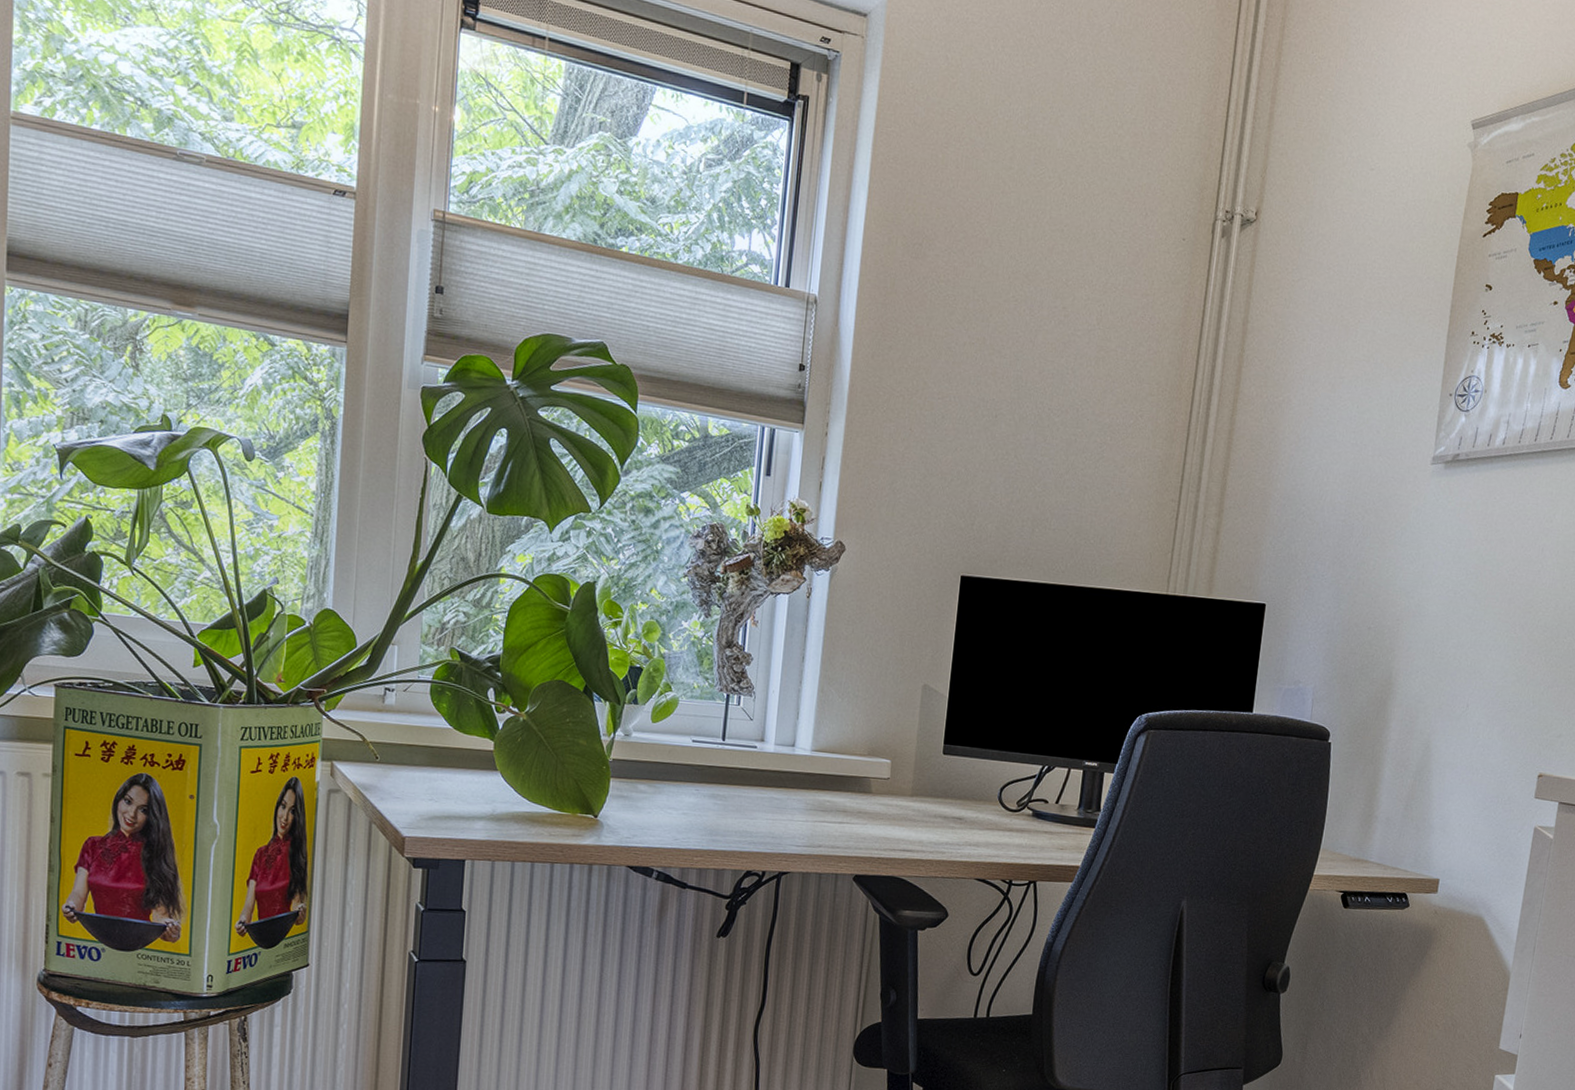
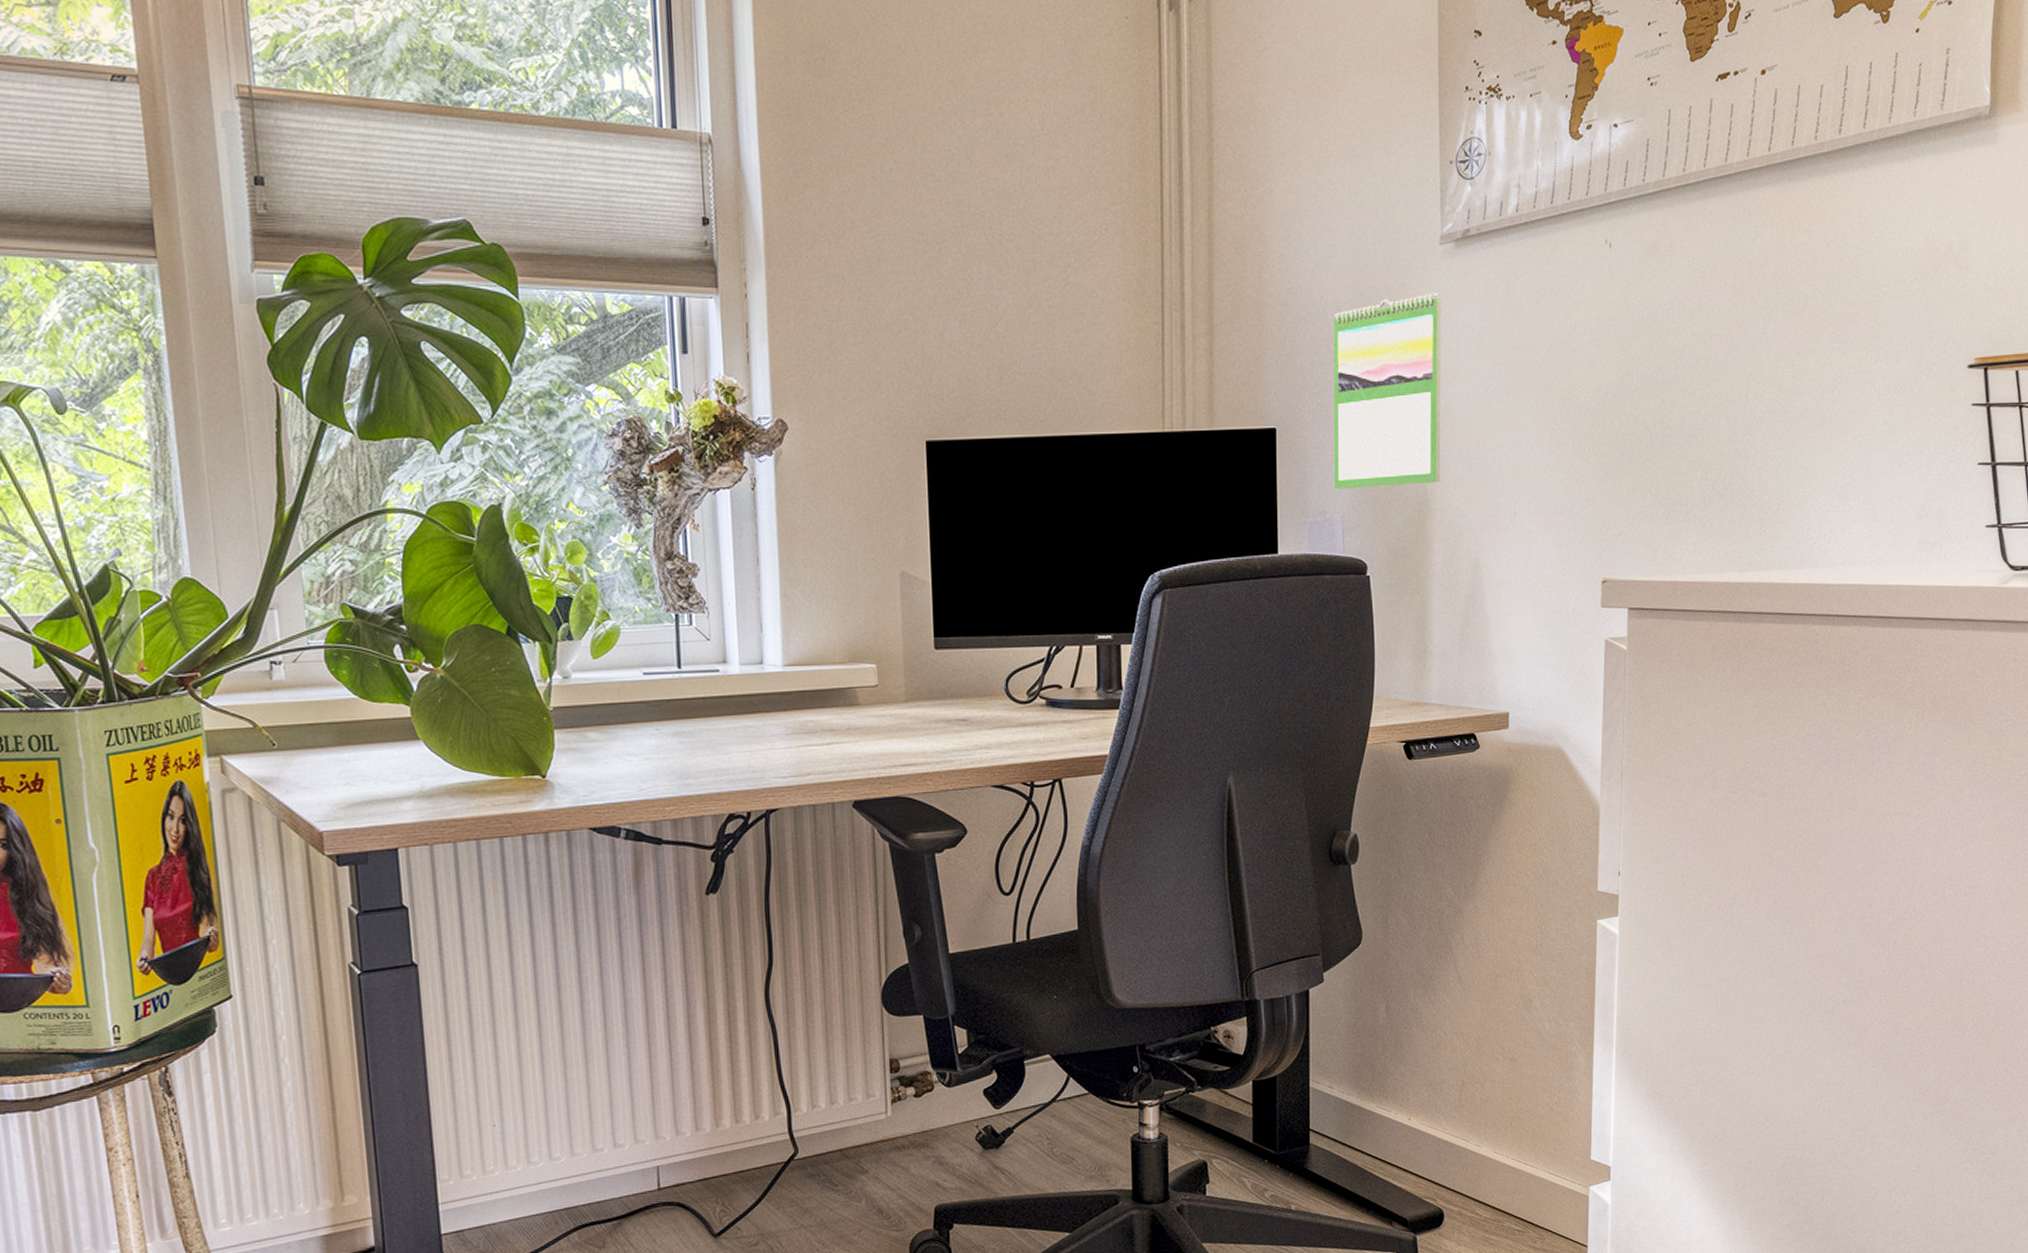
calendar: none [1310,505,1427,670] -> present [1334,293,1442,489]

